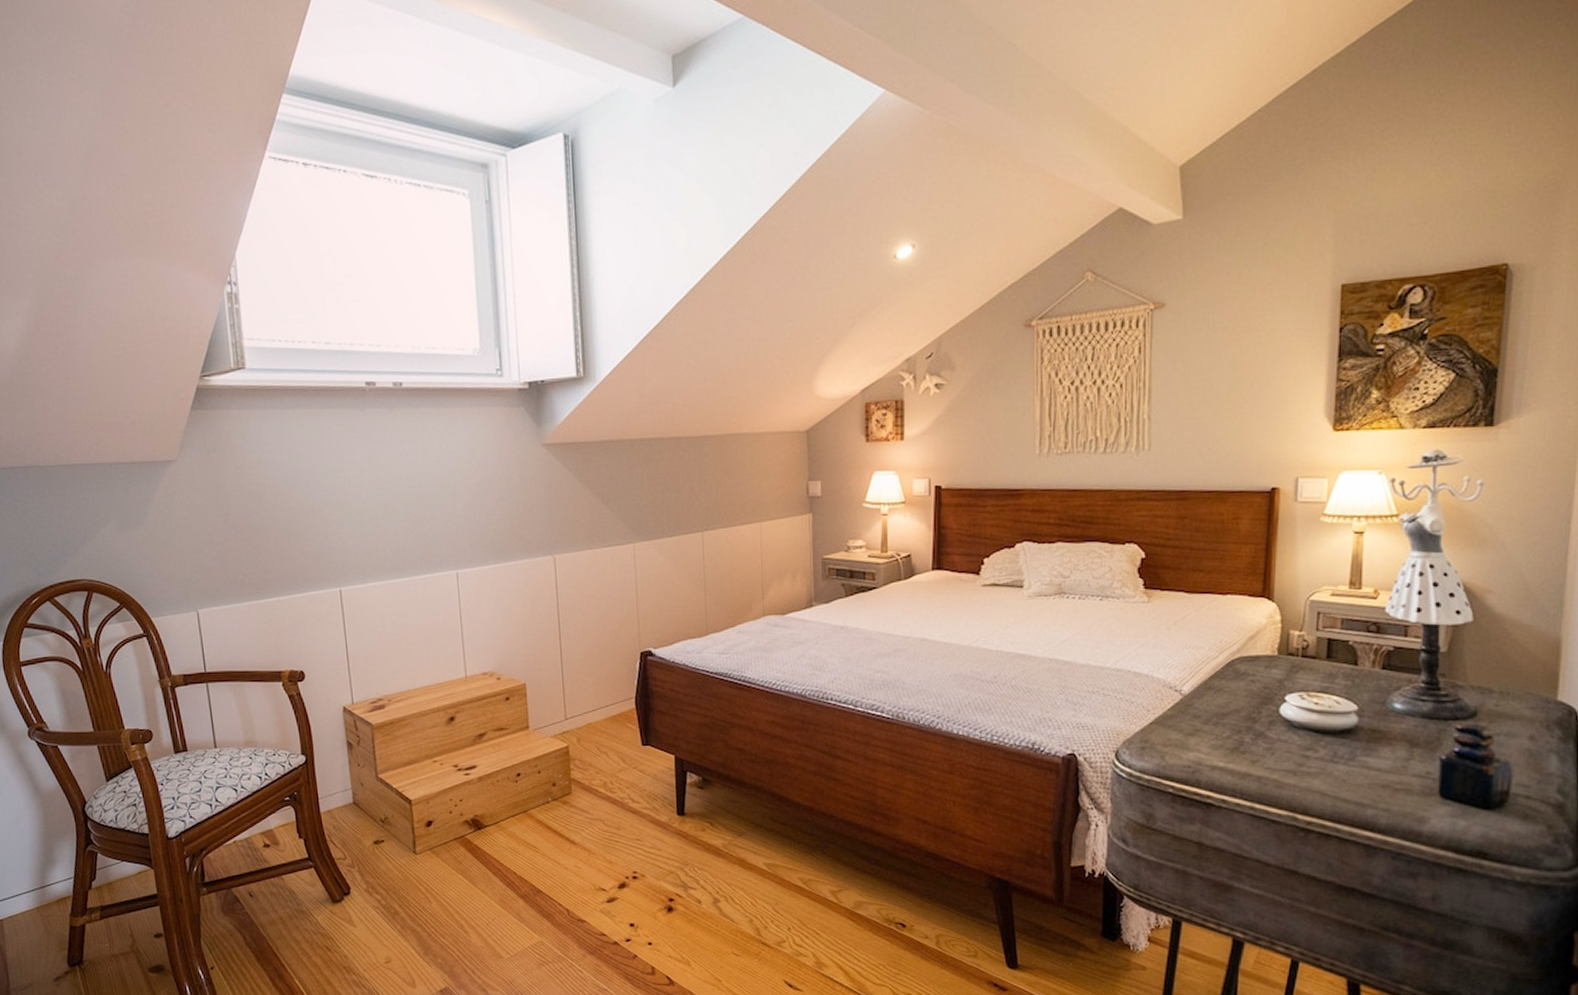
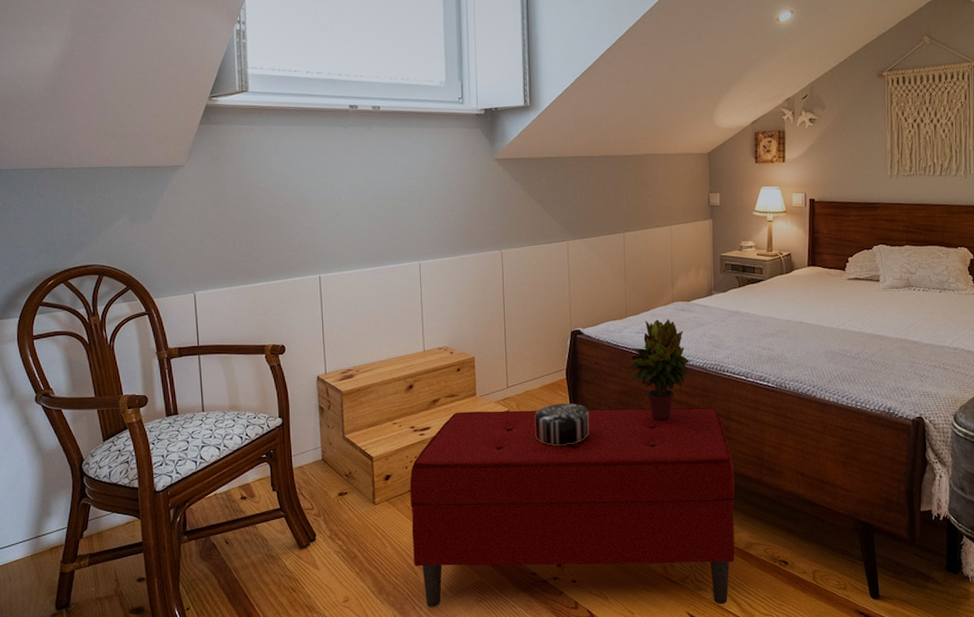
bench: none [455,742,842,973] -> present [410,407,735,607]
decorative box: none [599,738,666,787] -> present [535,403,590,446]
potted plant: none [711,636,785,758] -> present [629,319,690,420]

